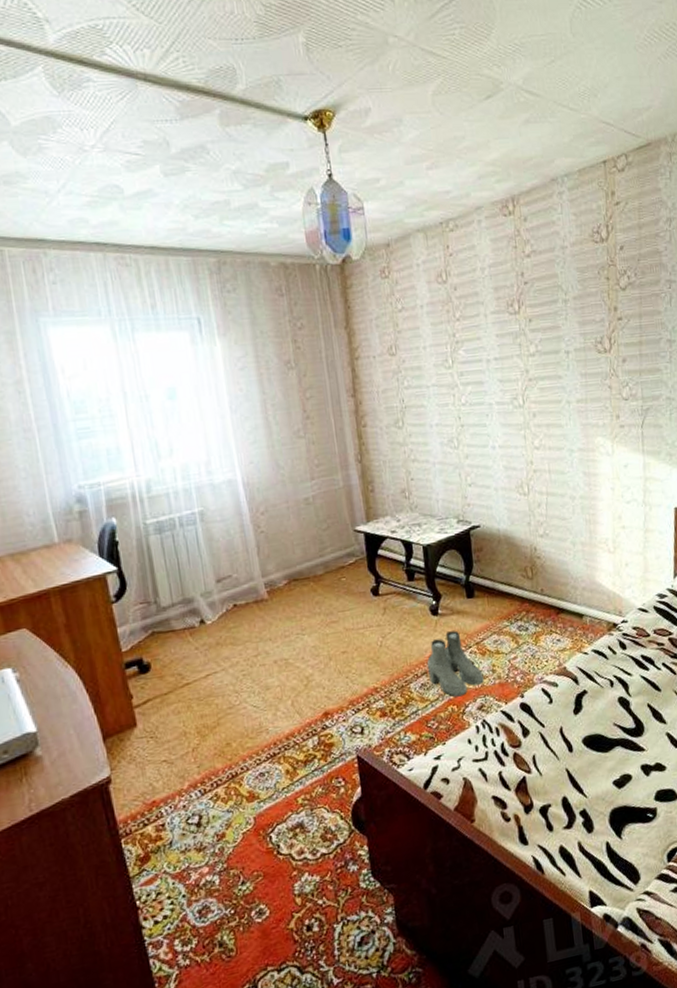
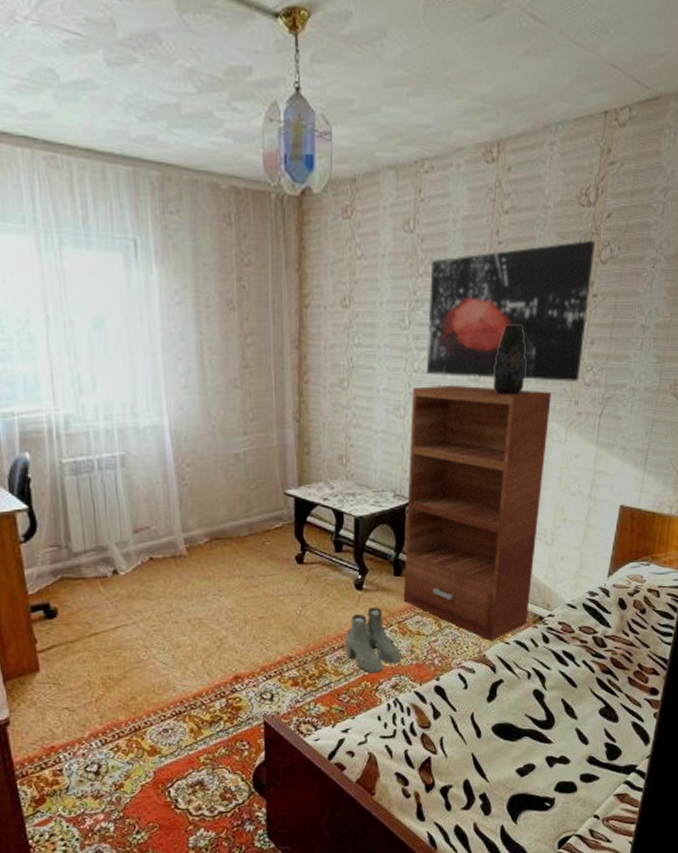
bookshelf: none [462,409,602,653] -> present [403,384,552,641]
wall art: none [466,271,617,407] -> present [426,241,596,382]
vase: none [536,352,566,418] -> present [493,324,526,395]

